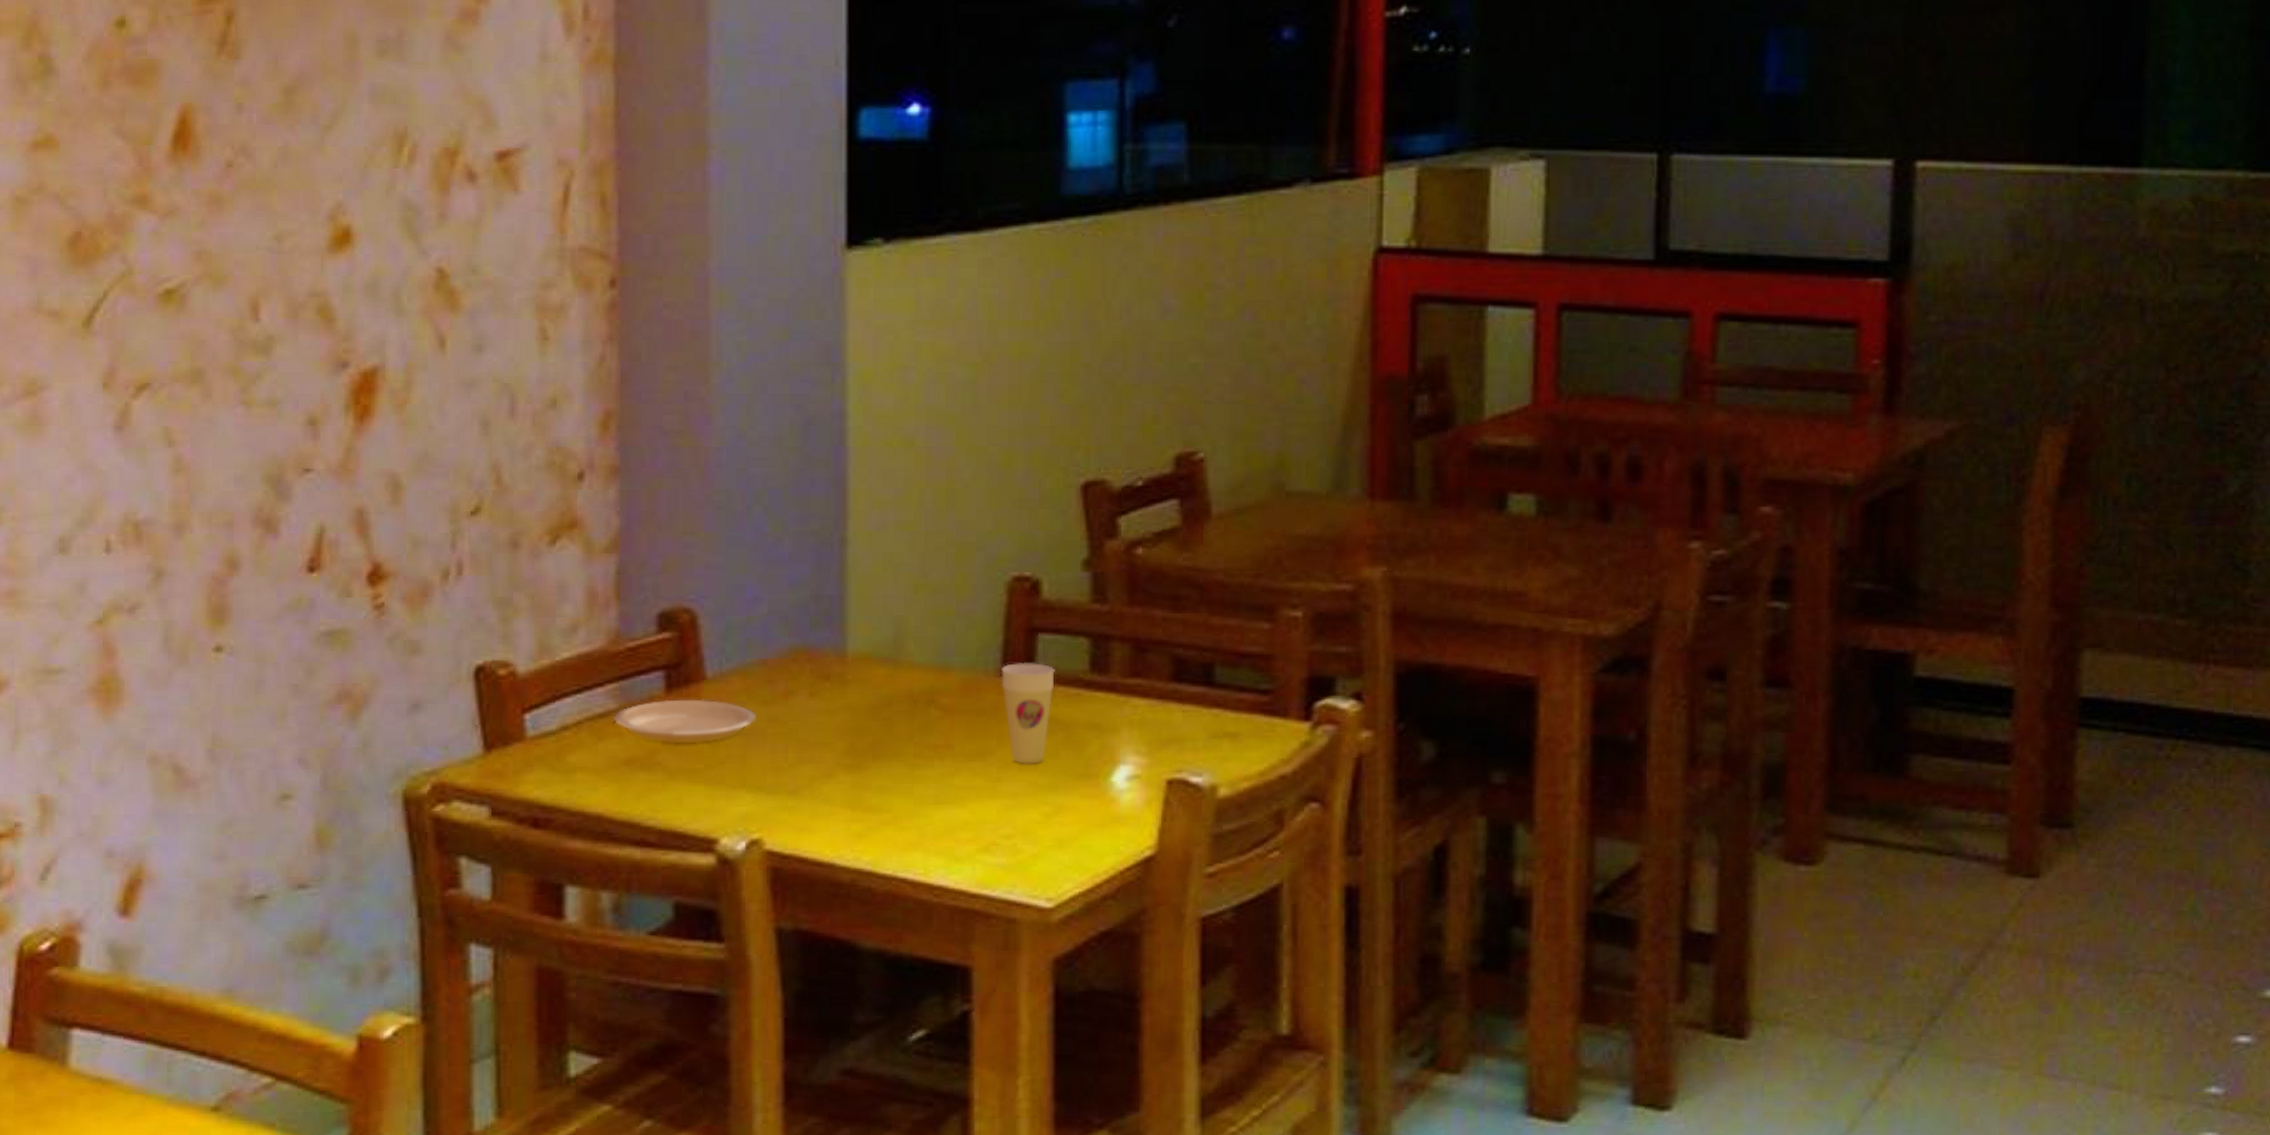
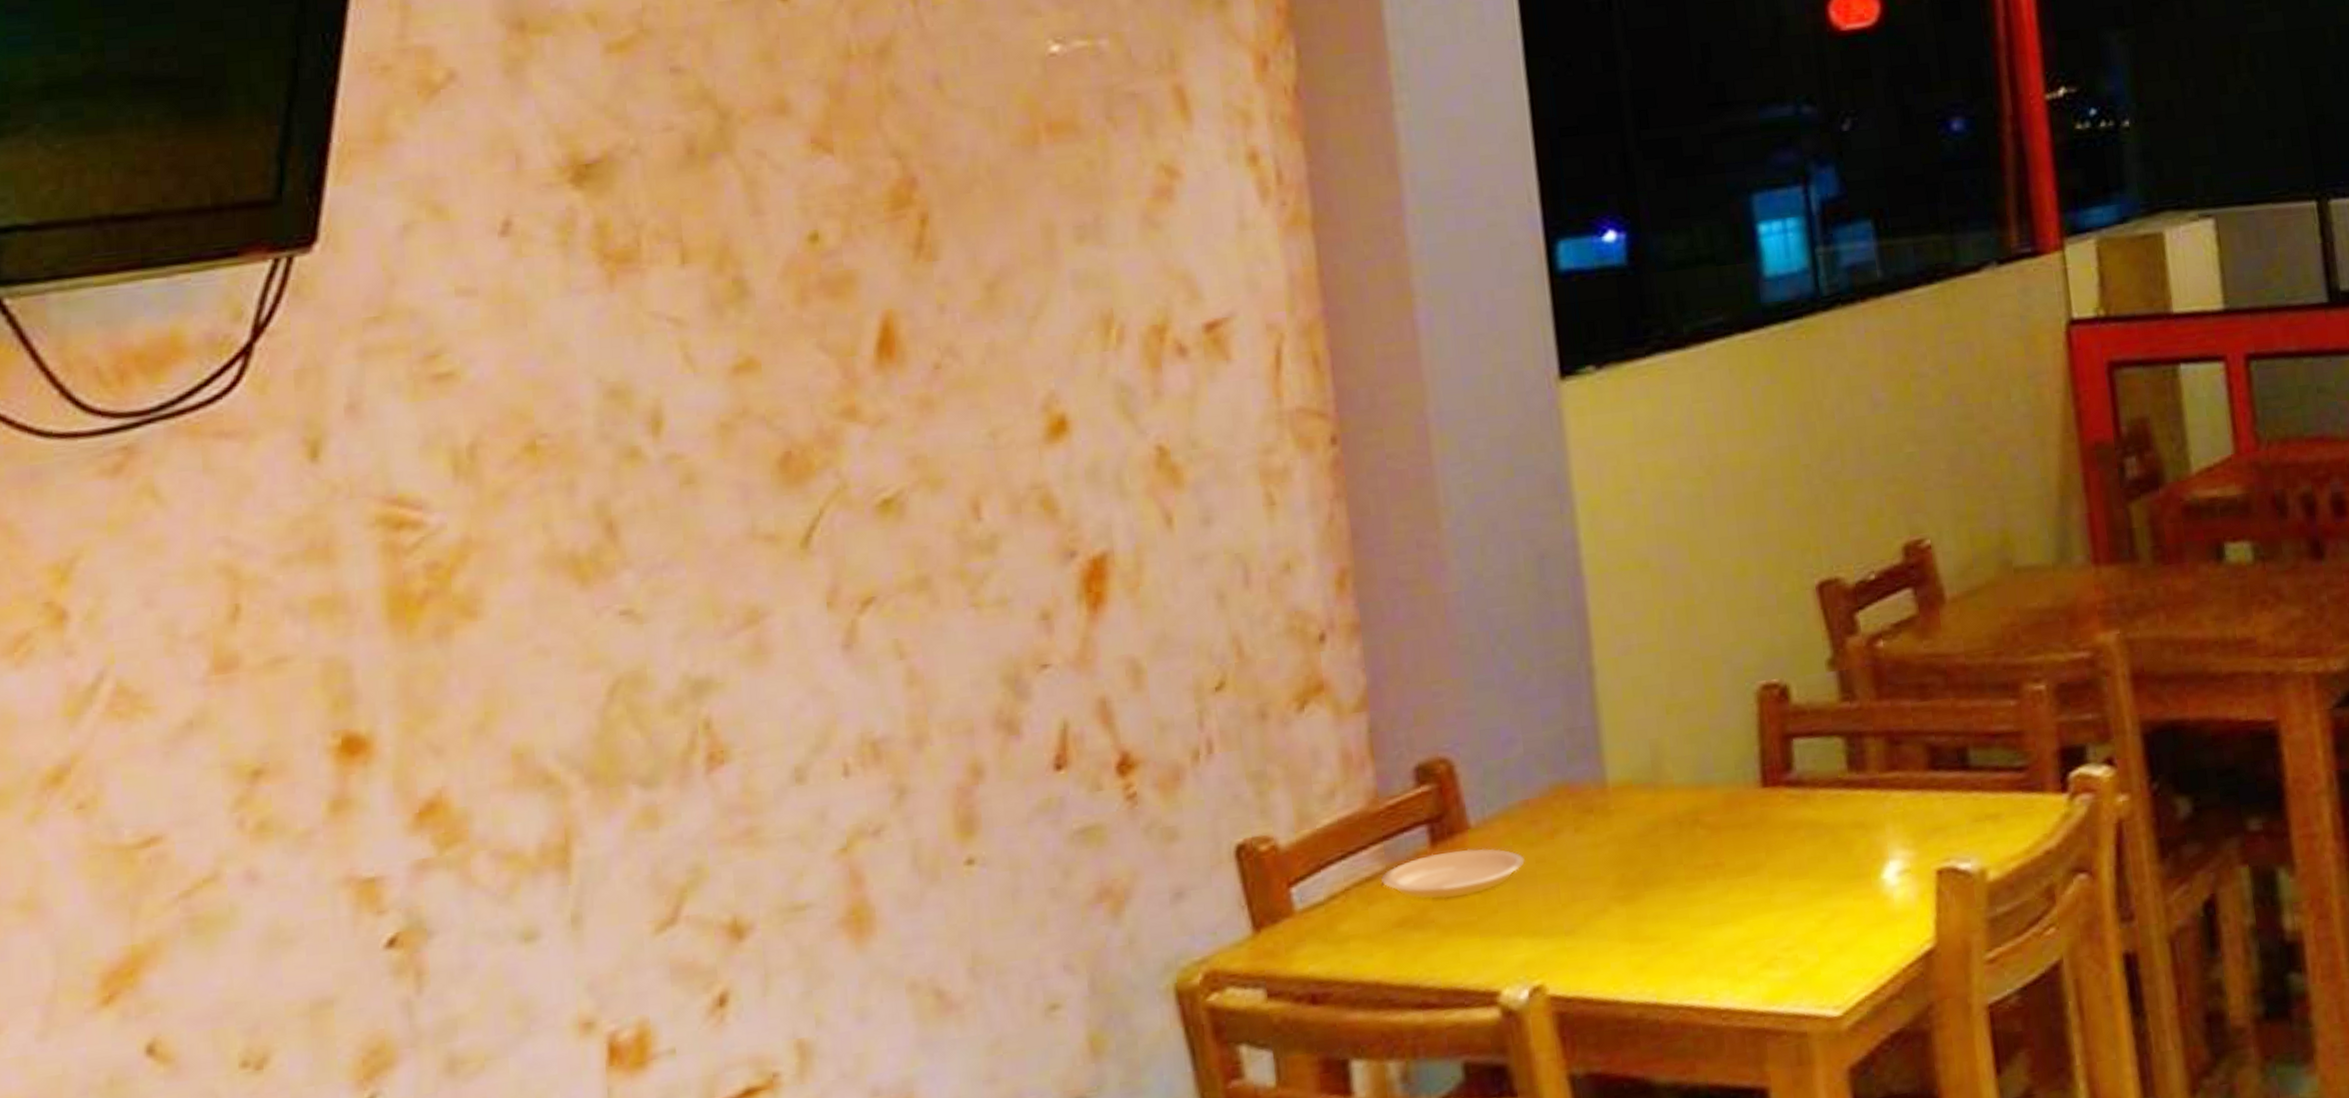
cup: present [1001,663,1055,764] -> none [1760,768,1815,873]

